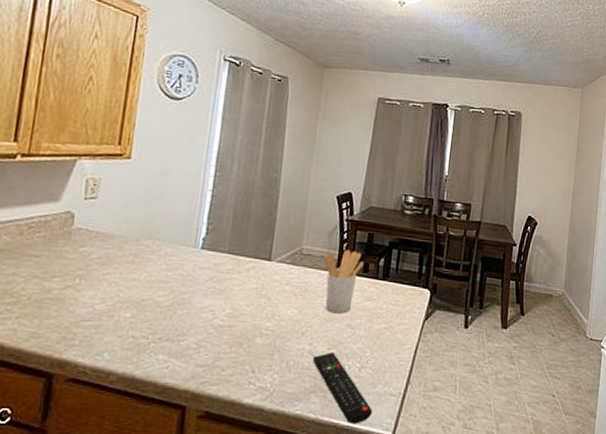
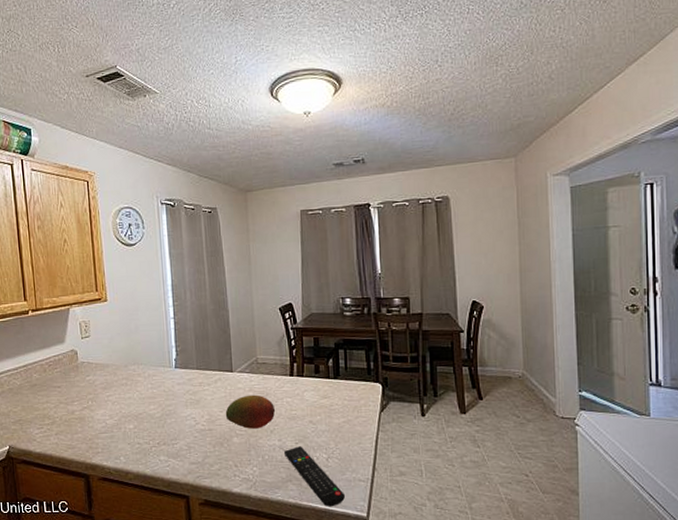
fruit: none [252,289,313,329] -> present [225,394,276,429]
utensil holder: present [325,250,363,314] -> none [278,355,314,412]

